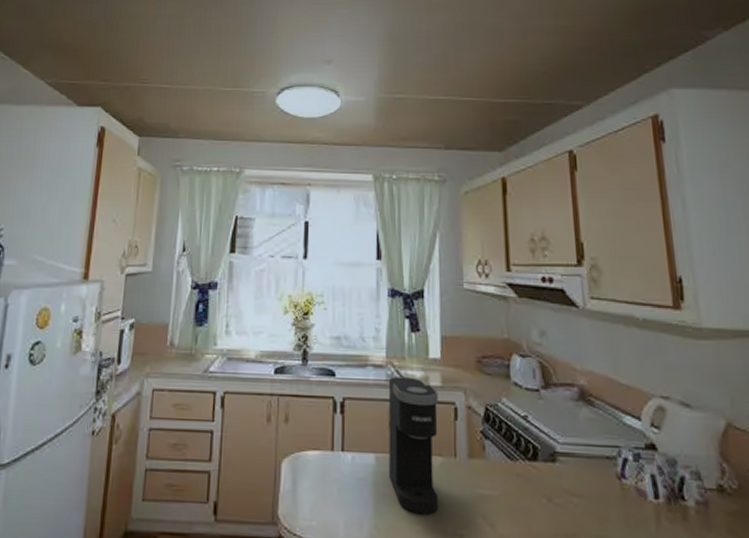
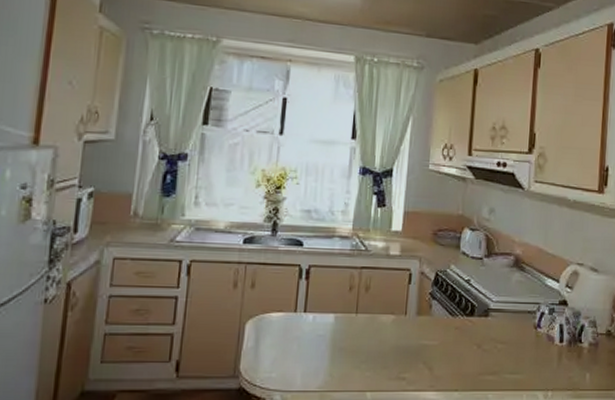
coffee maker: present [388,377,439,515] -> none [346,247,397,363]

